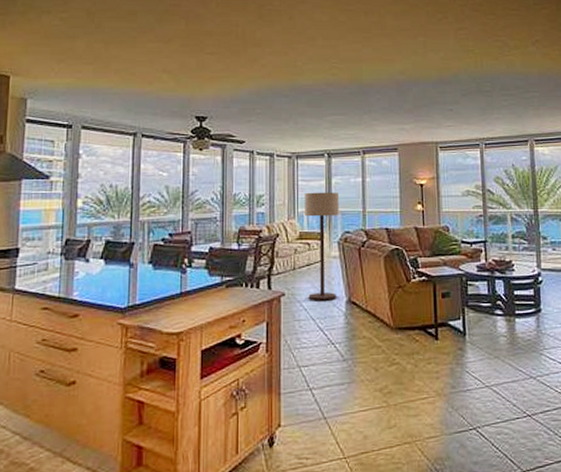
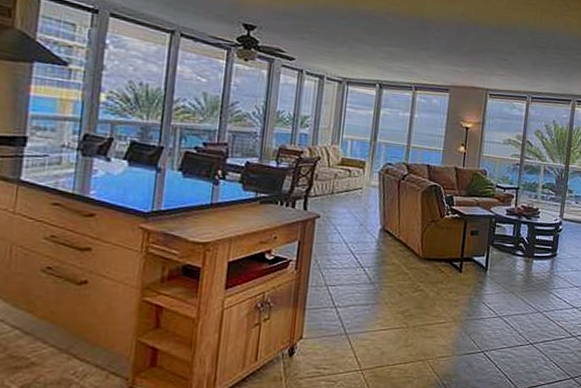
floor lamp: present [305,192,339,301] -> none [343,120,386,227]

